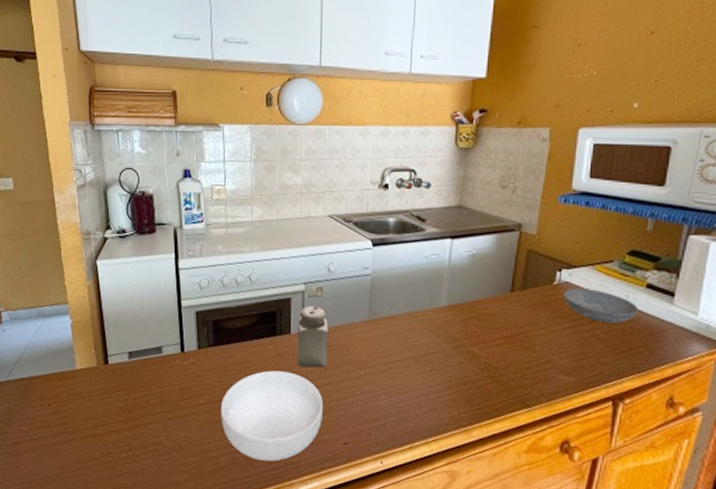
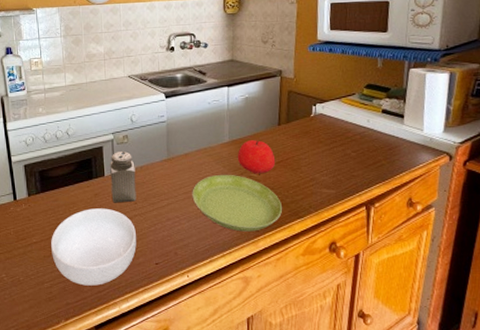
saucer: none [395,345,505,418] -> present [192,175,282,232]
apple: none [455,307,503,349] -> present [237,140,276,174]
bowl: present [563,288,638,324] -> none [319,117,378,144]

